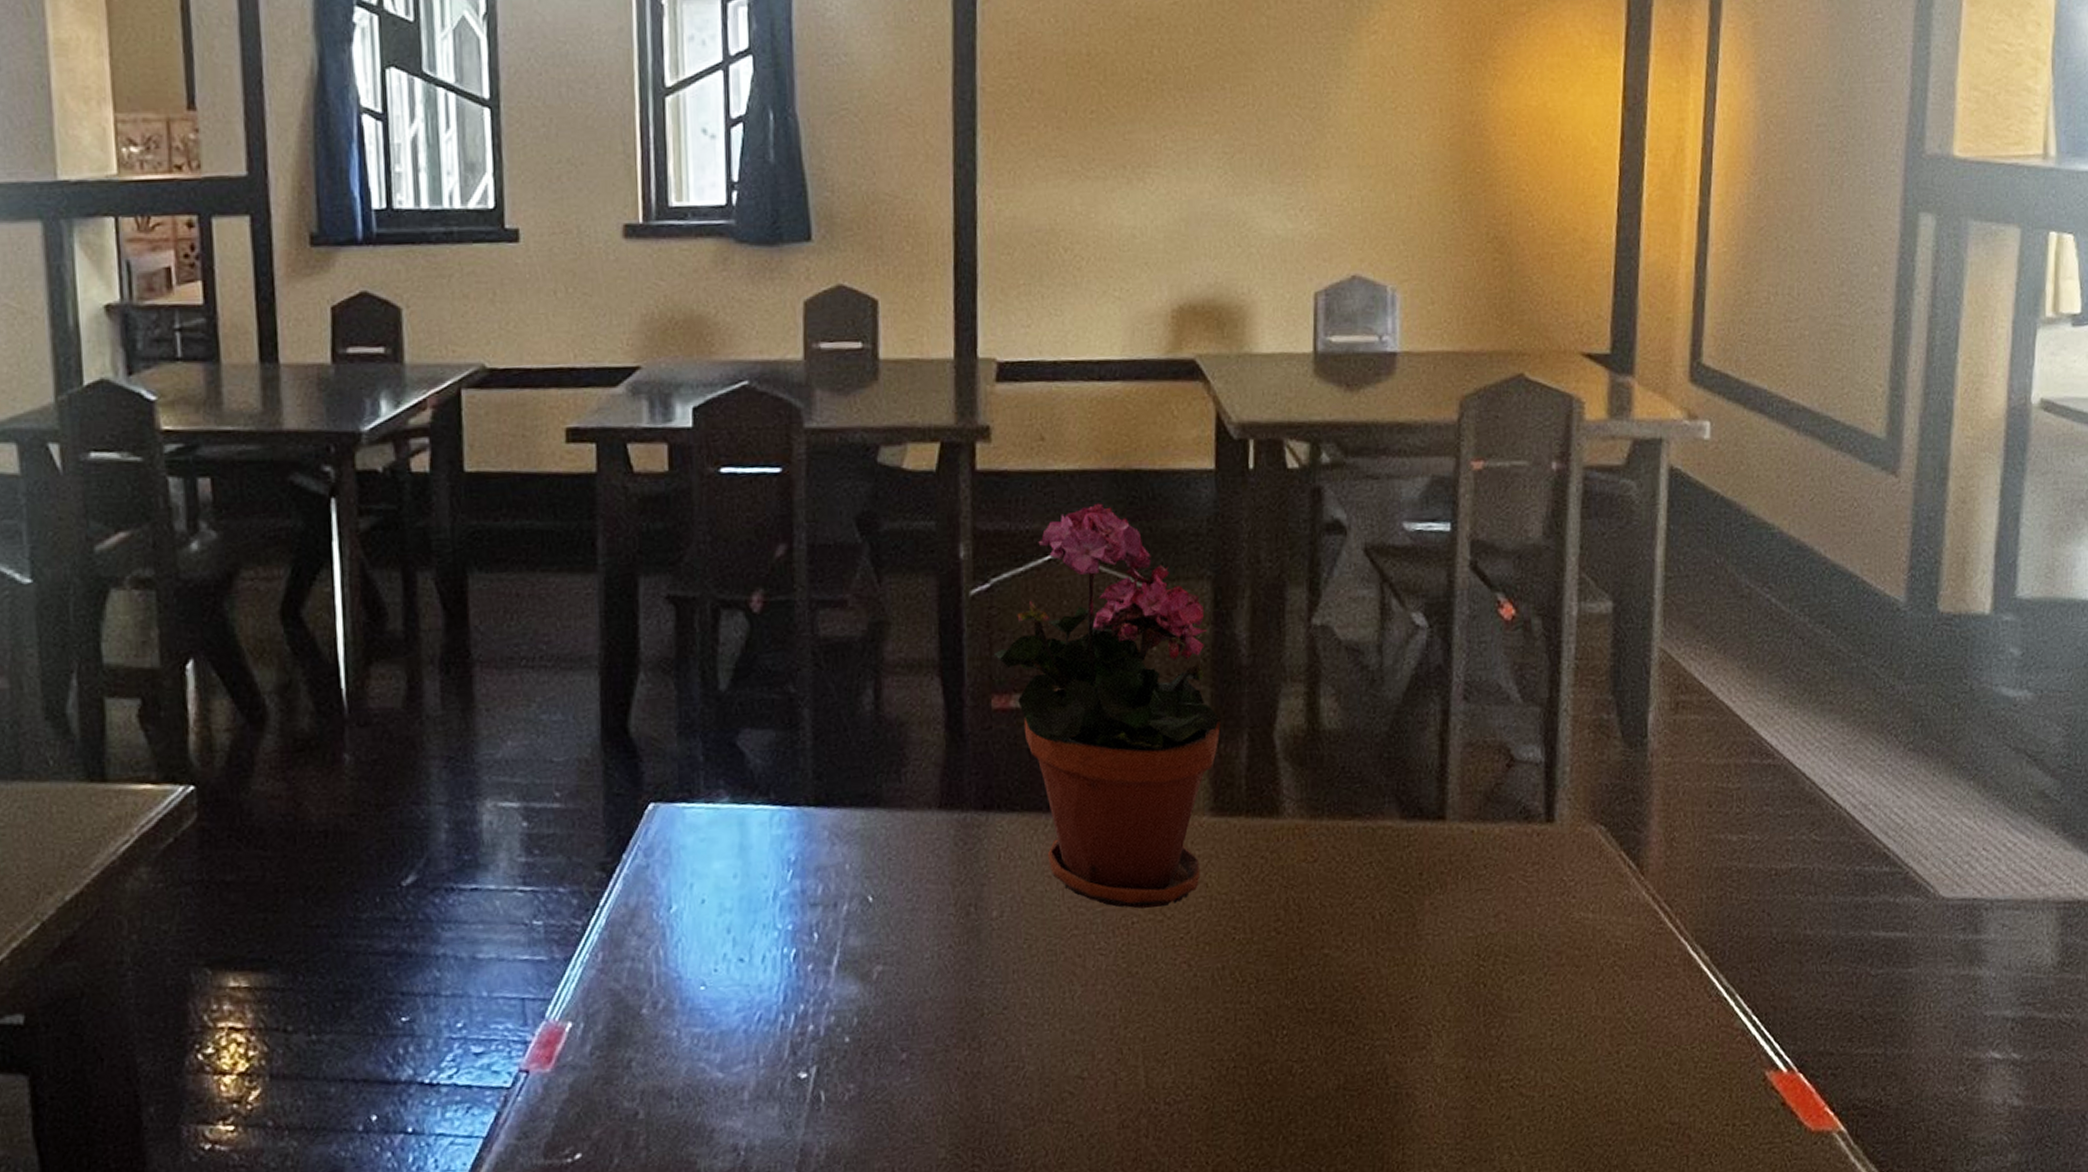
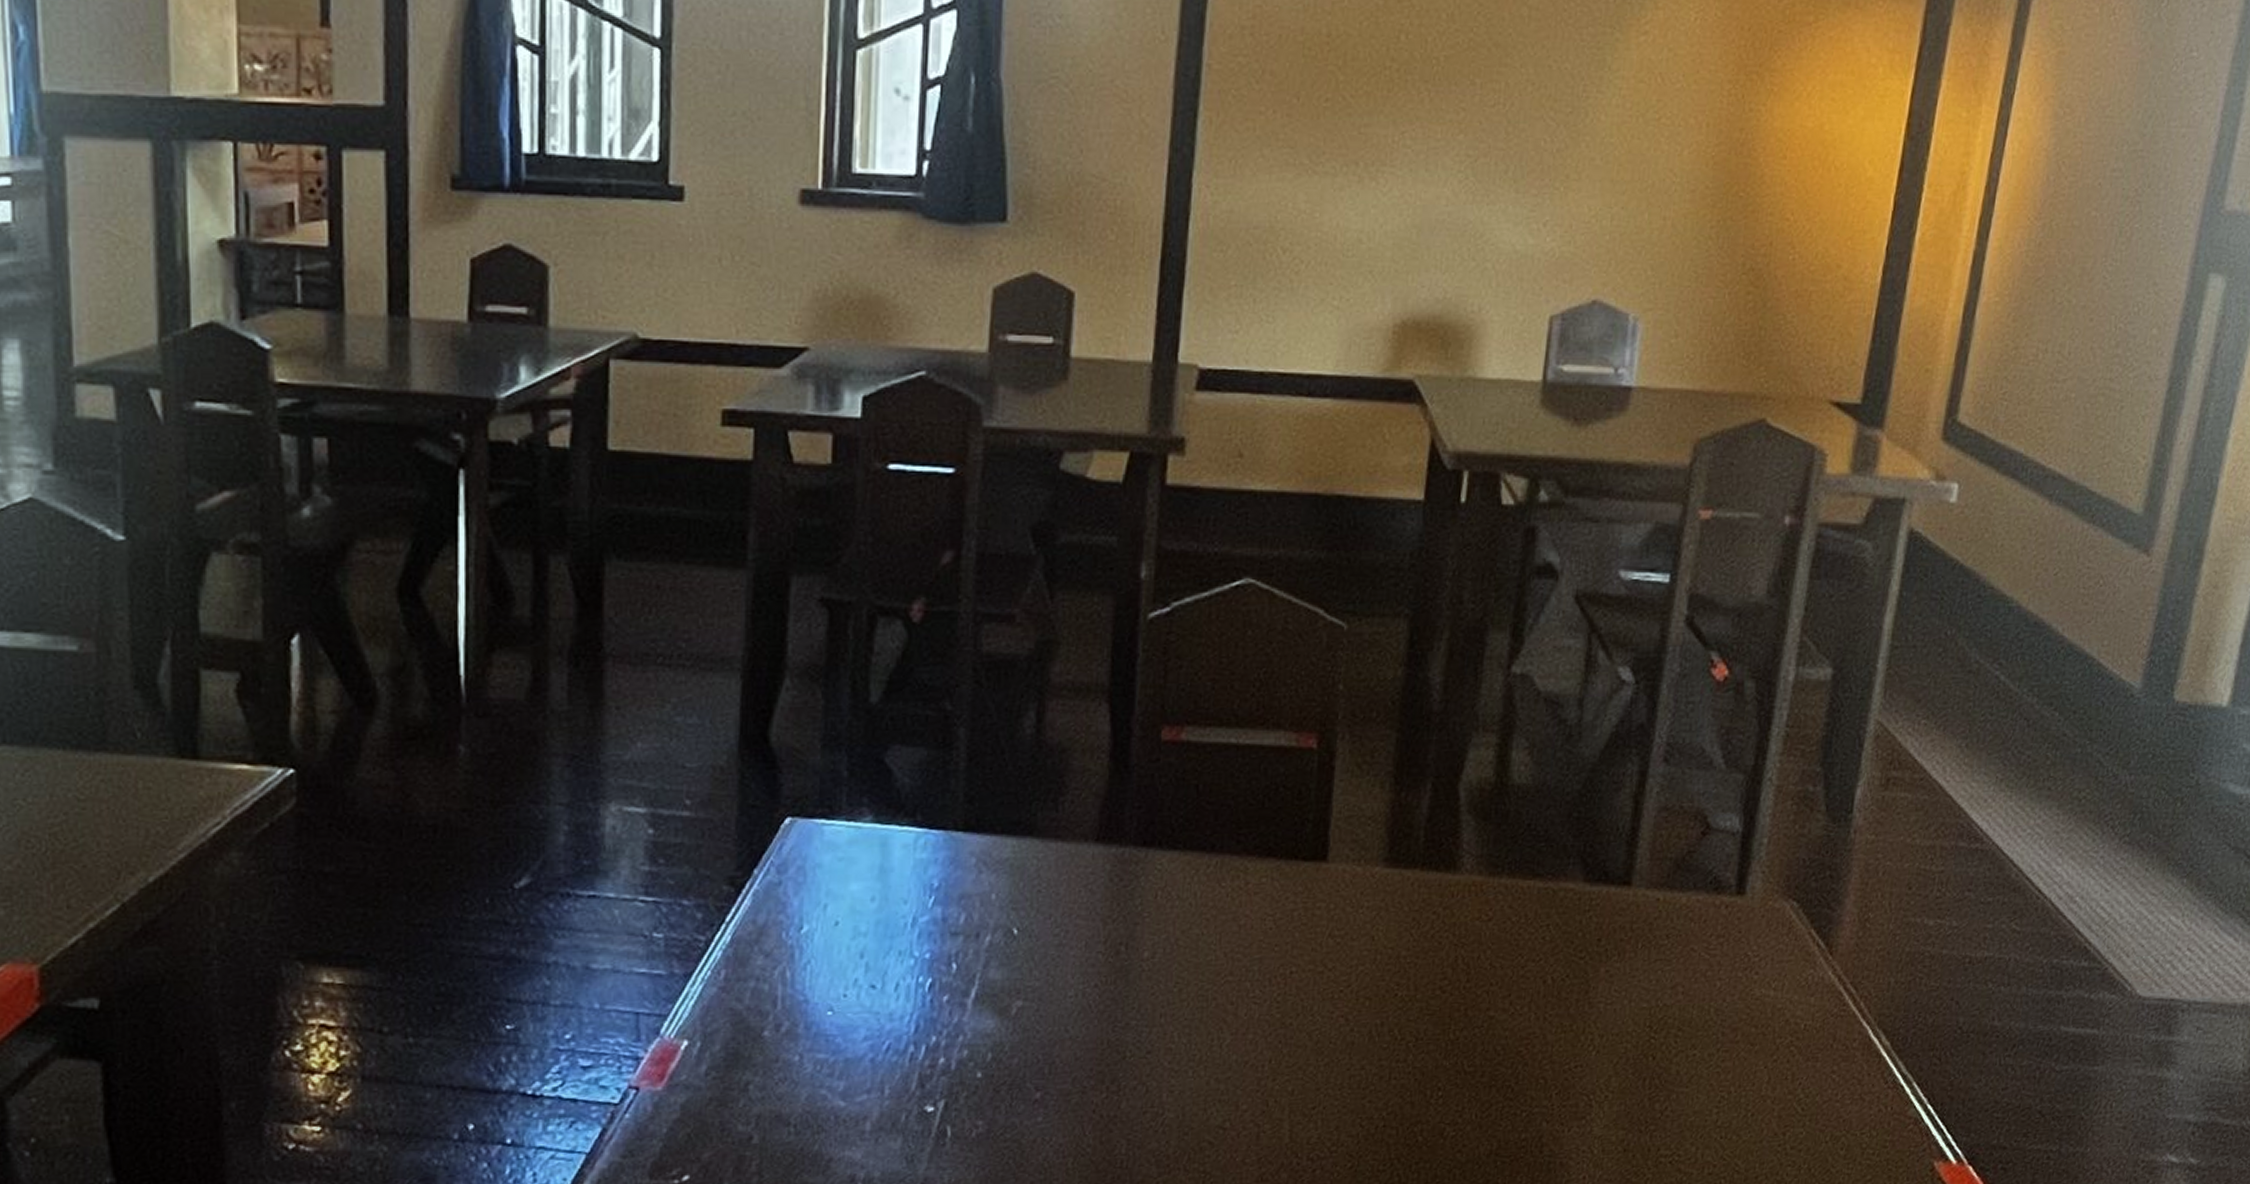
potted plant: present [993,503,1221,909] -> none [1167,529,1404,958]

